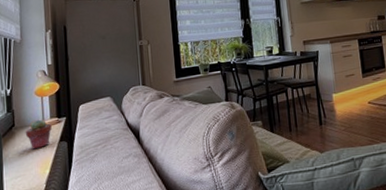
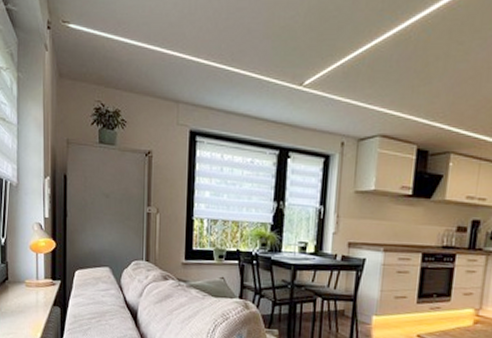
potted succulent: present [25,119,52,150] -> none [18,277,46,309]

